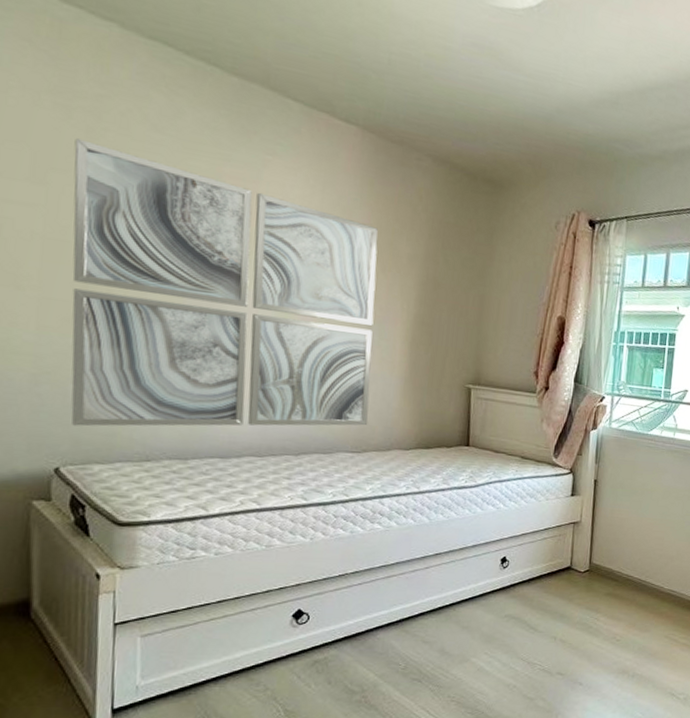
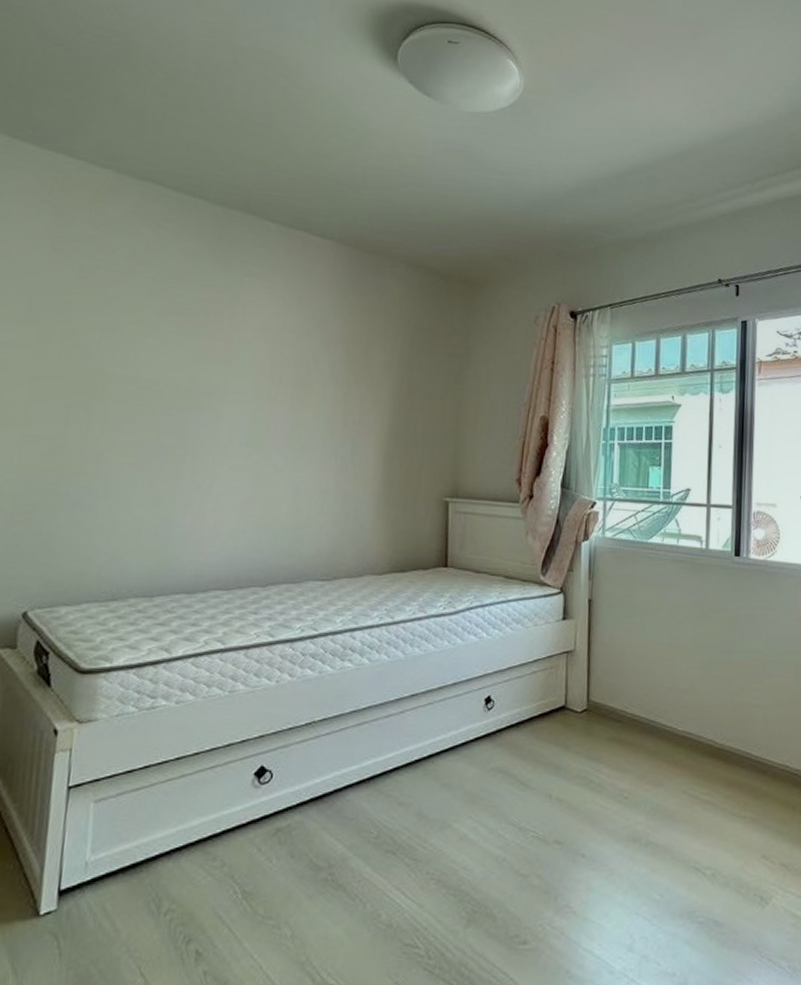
wall art: present [71,138,379,427] -> none [43,278,352,566]

